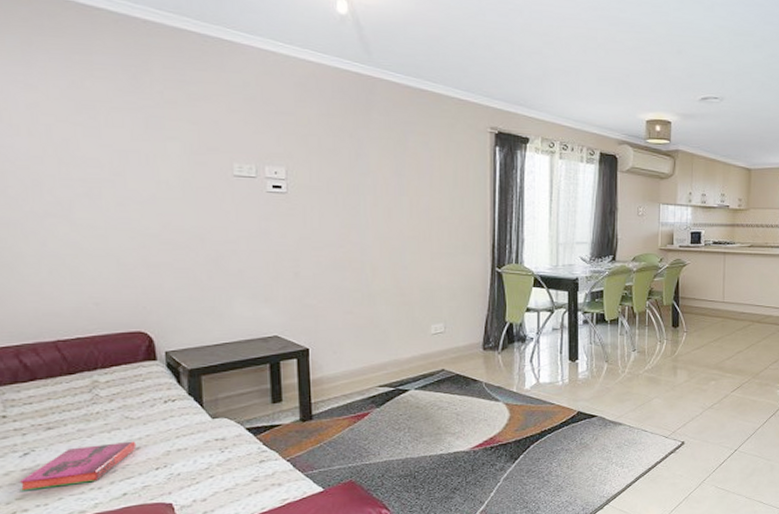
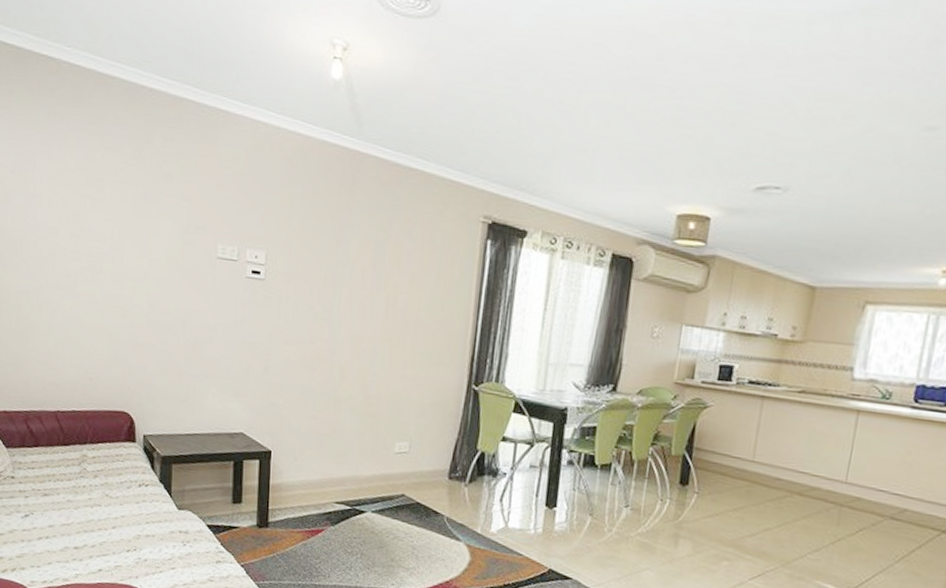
hardback book: present [19,441,137,492] -> none [20,517,113,553]

